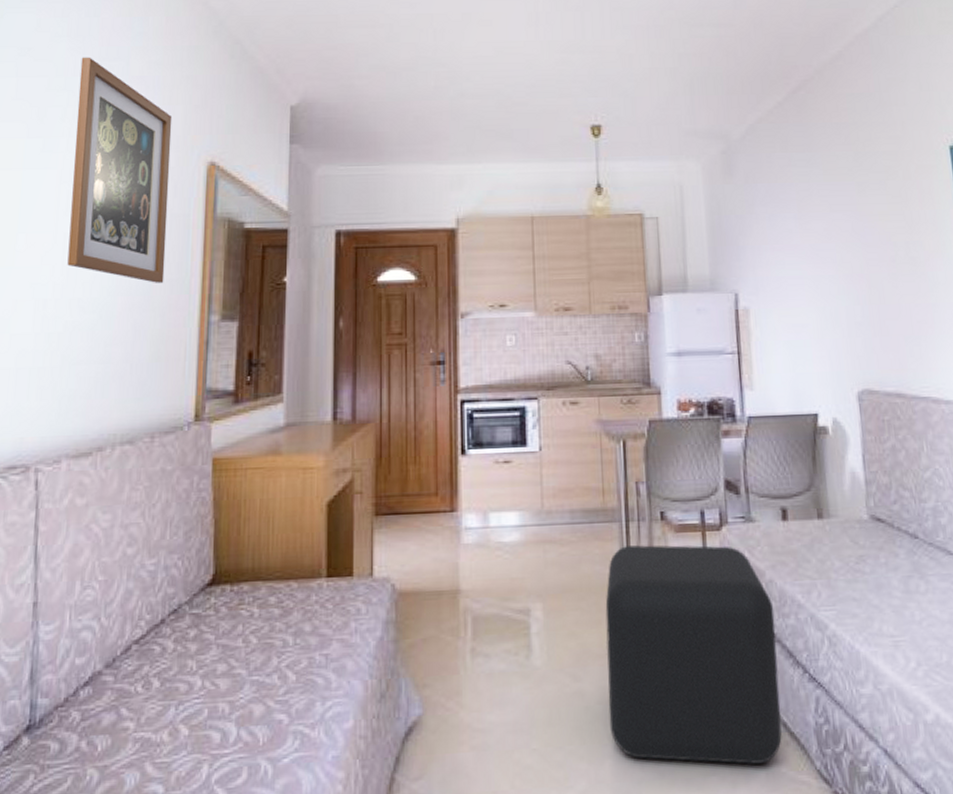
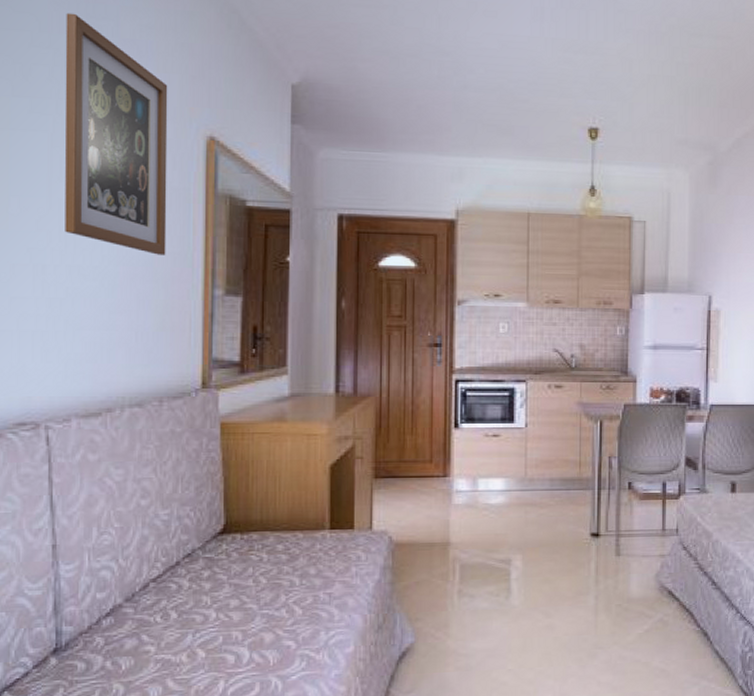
cube: present [605,545,782,764] -> none [574,509,717,682]

